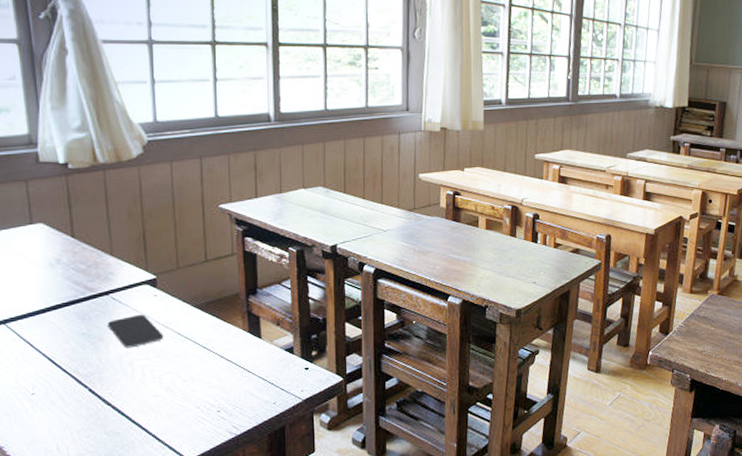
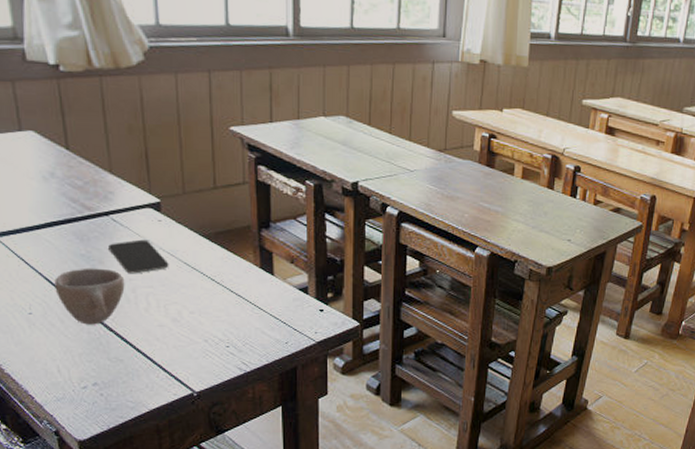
cup: none [57,345,122,401] -> present [54,268,125,325]

